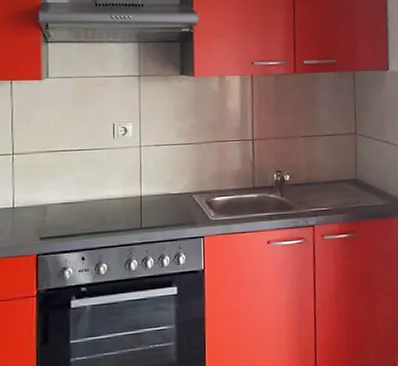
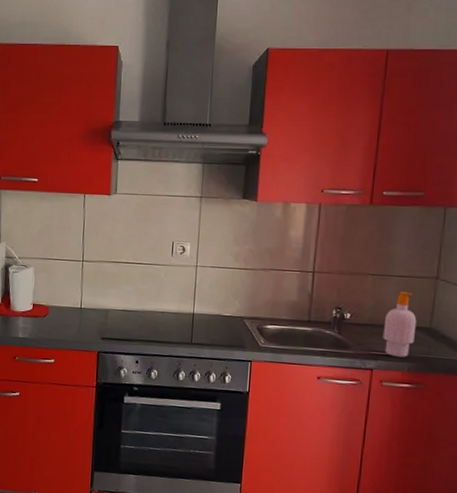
soap bottle: none [318,149,345,211] -> present [382,292,417,358]

